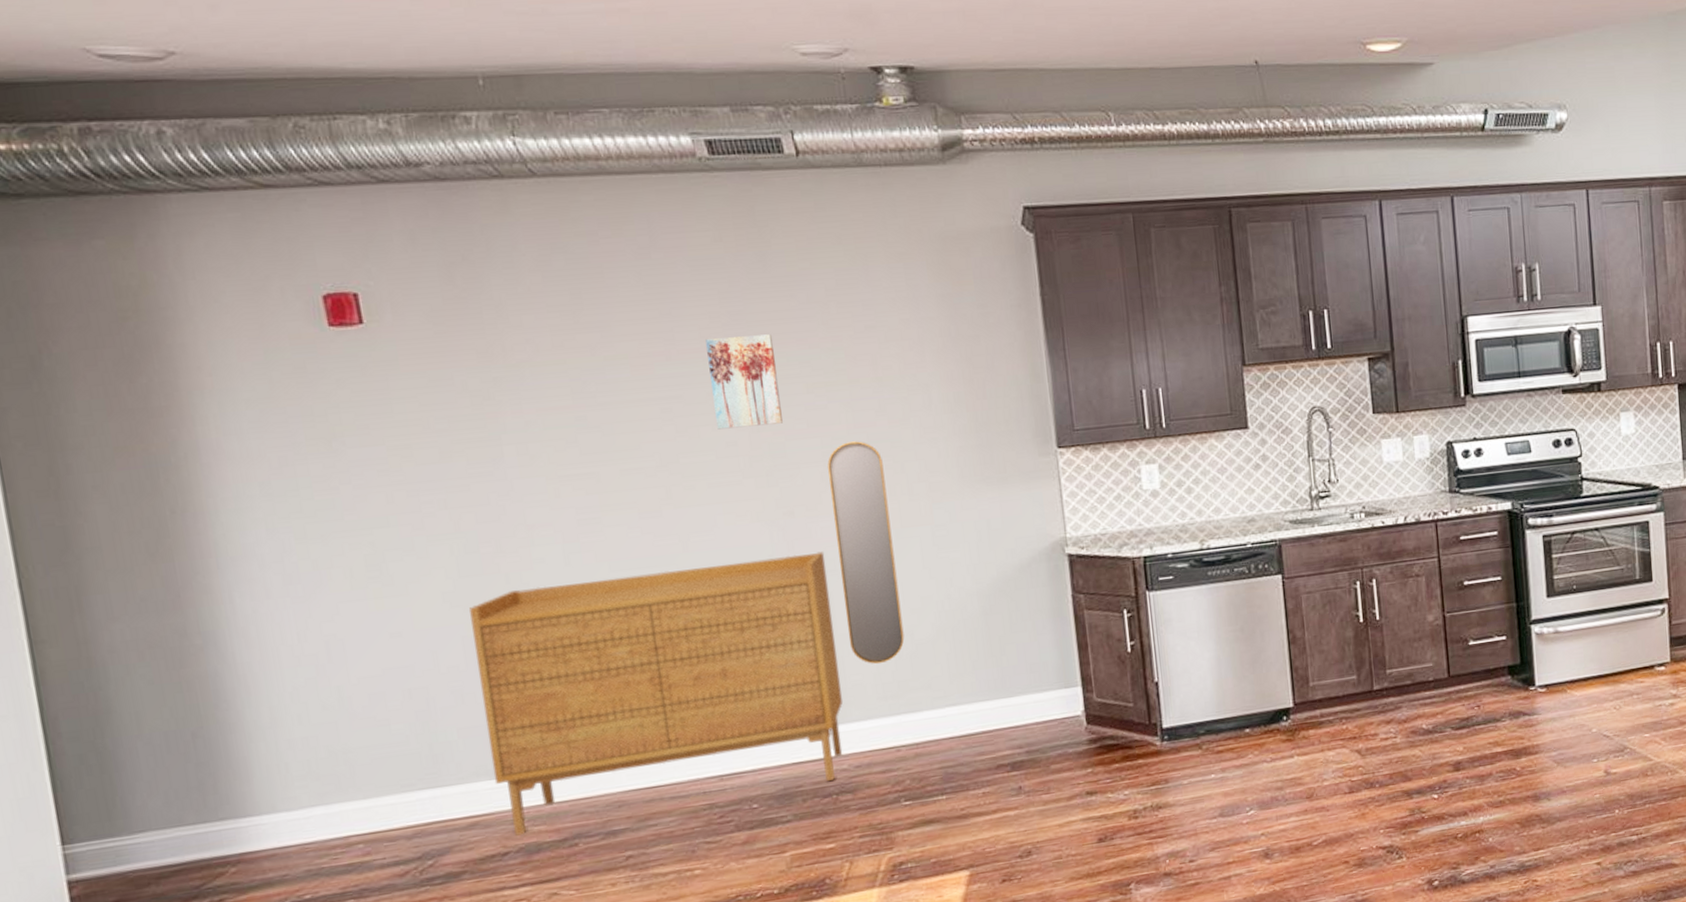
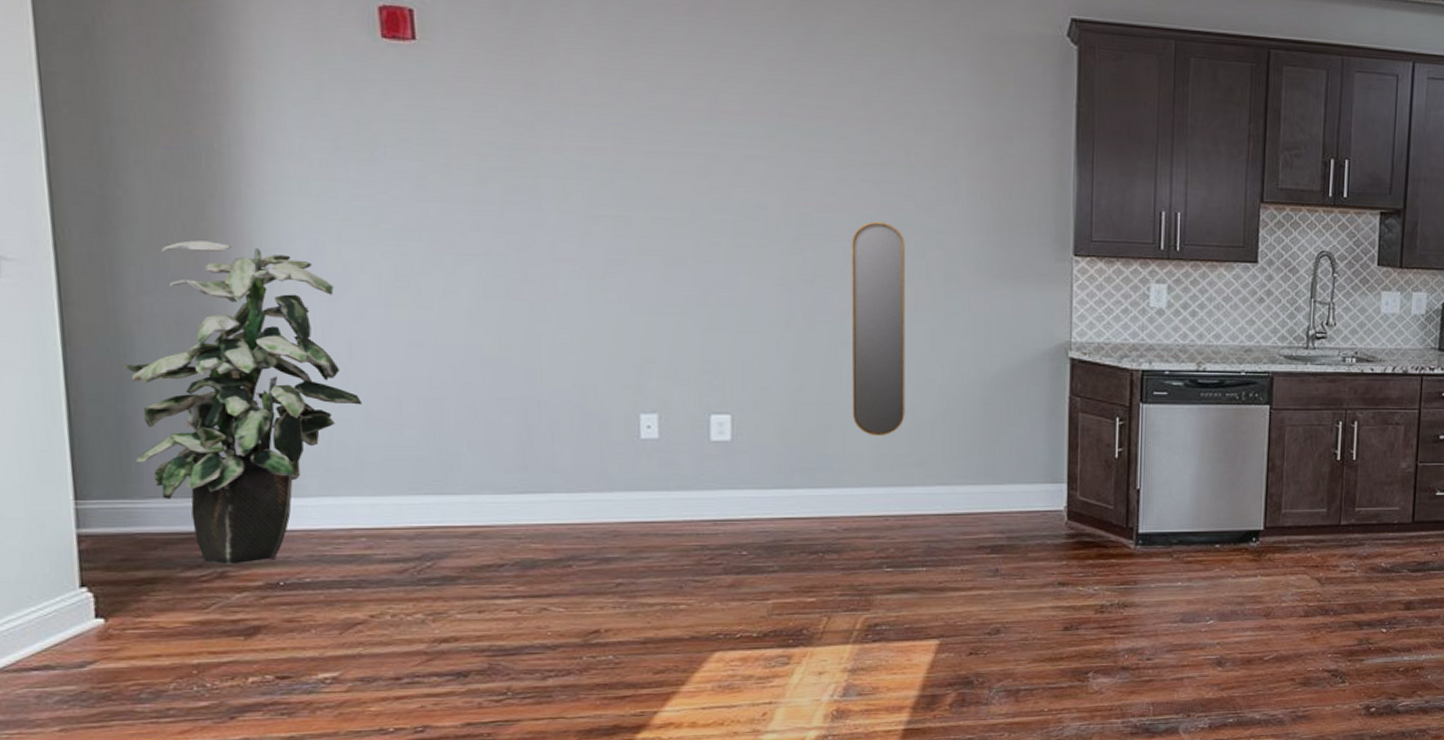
indoor plant: none [97,558,346,892] -> present [121,240,363,565]
sideboard: present [469,551,843,836] -> none [491,318,840,550]
wall art: present [706,334,783,430] -> none [748,102,814,195]

